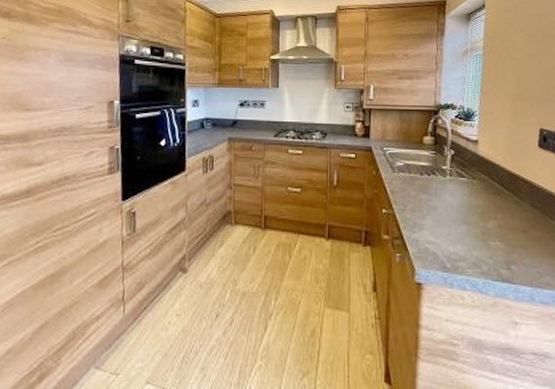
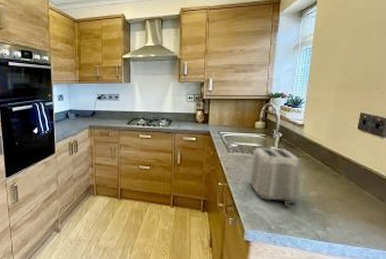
toaster: none [417,166,479,241] -> present [249,147,302,208]

